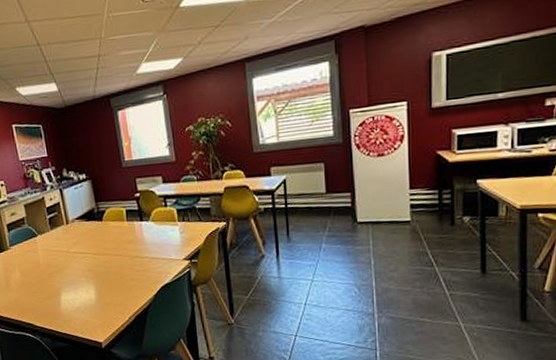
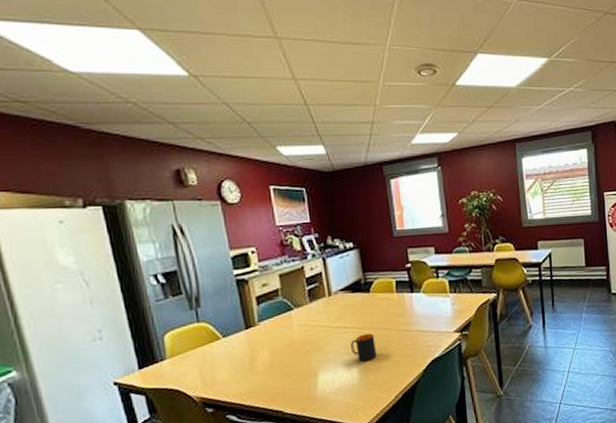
mug: none [87,259,110,284] -> present [351,333,376,361]

